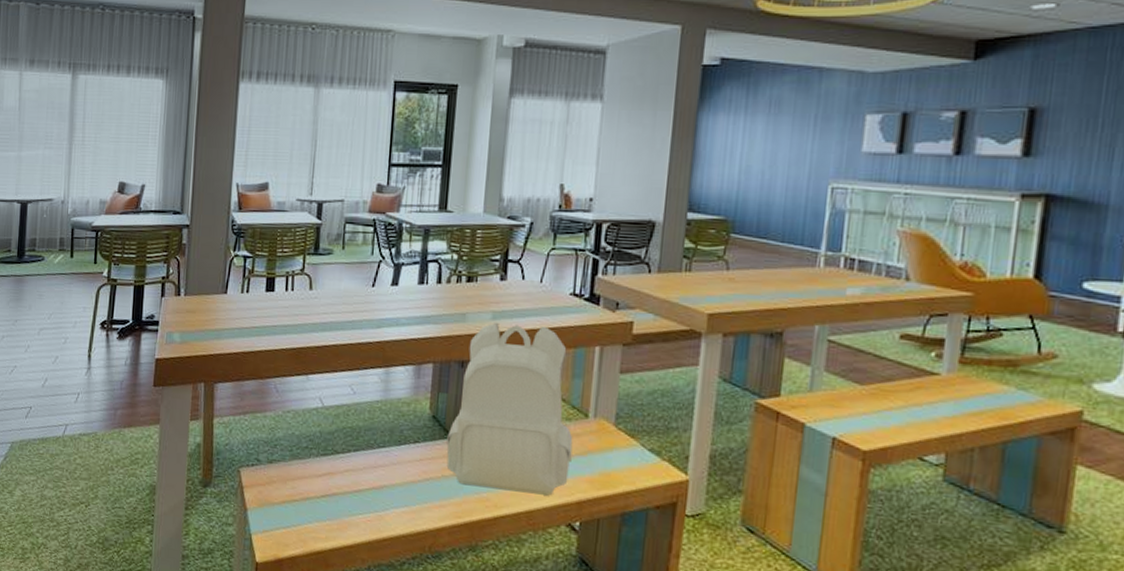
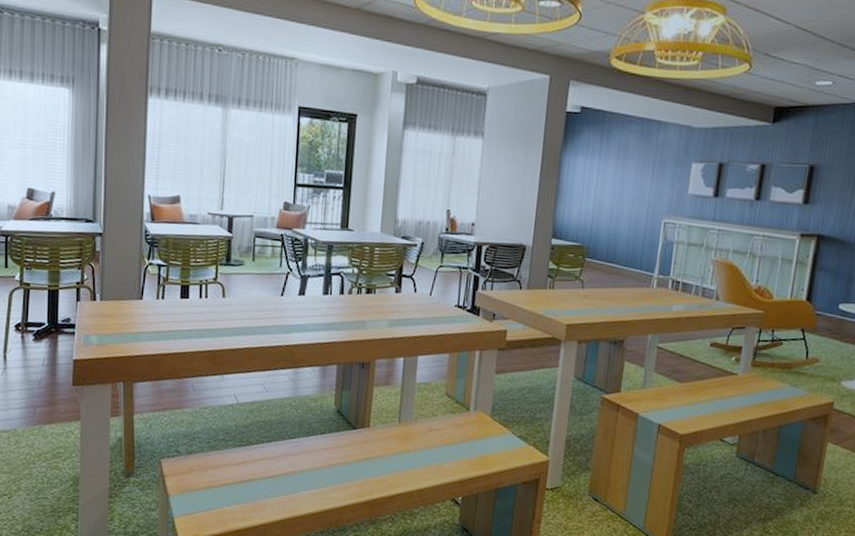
backpack: present [446,322,573,496] -> none [349,329,457,476]

